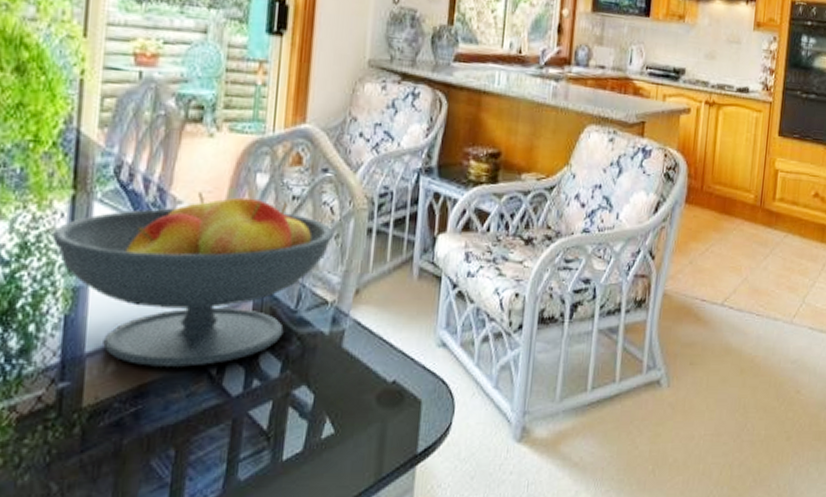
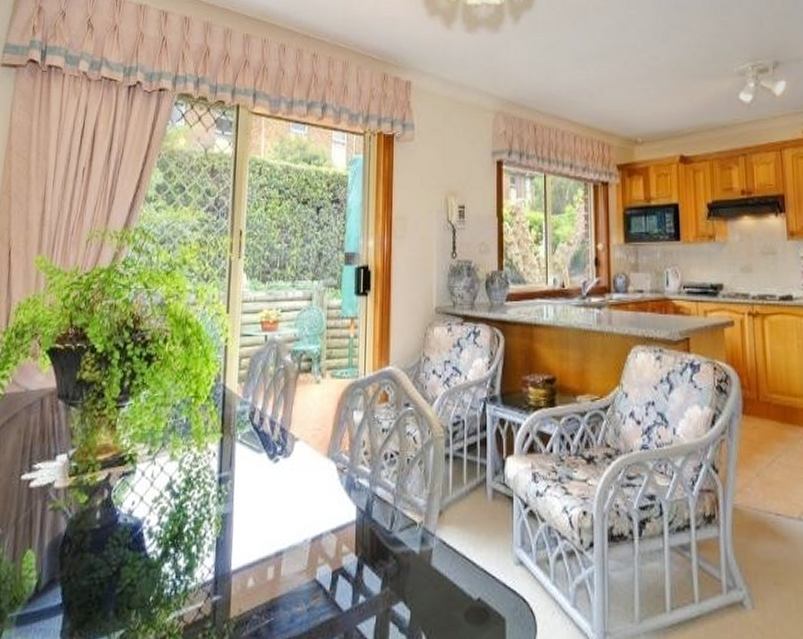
fruit bowl: present [51,191,335,367] -> none [206,429,418,583]

